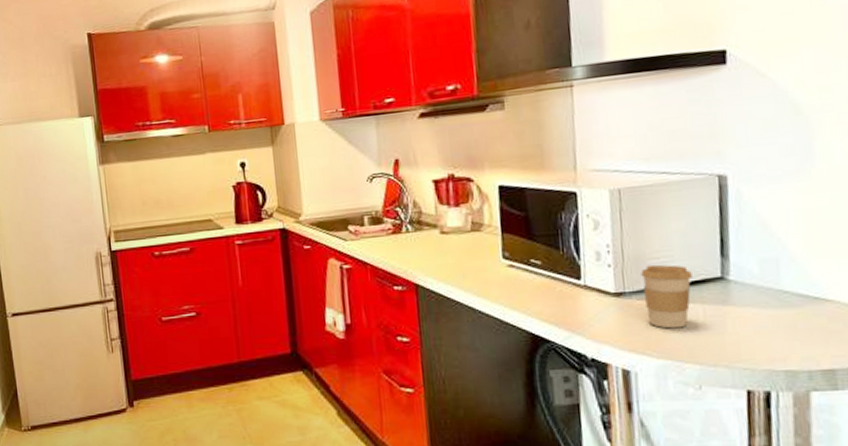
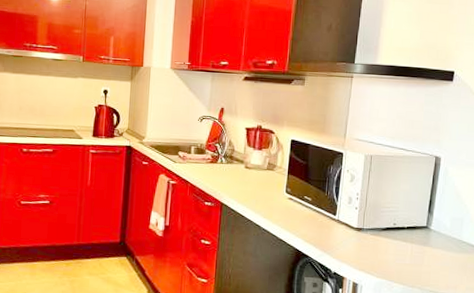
coffee cup: present [641,264,692,329] -> none [375,211,408,258]

